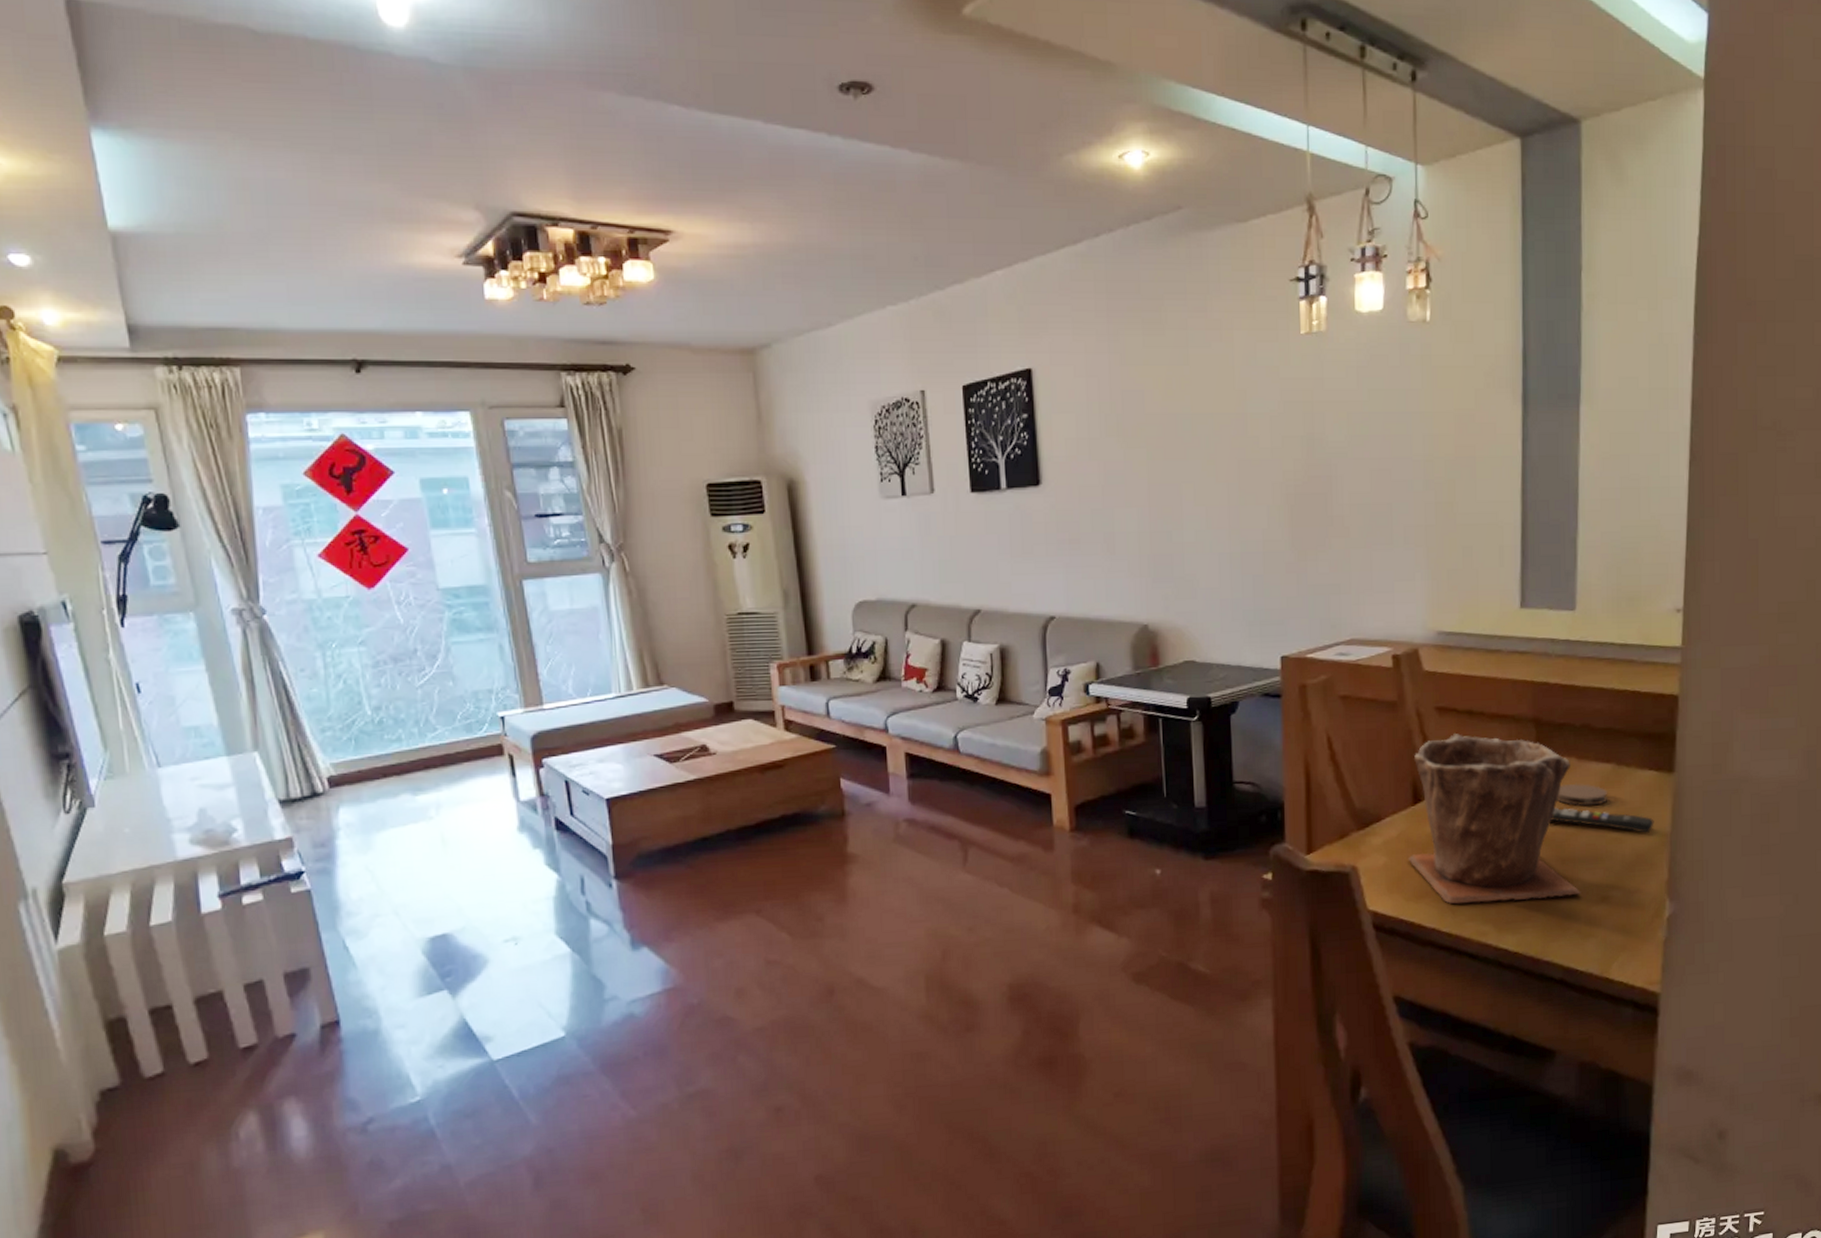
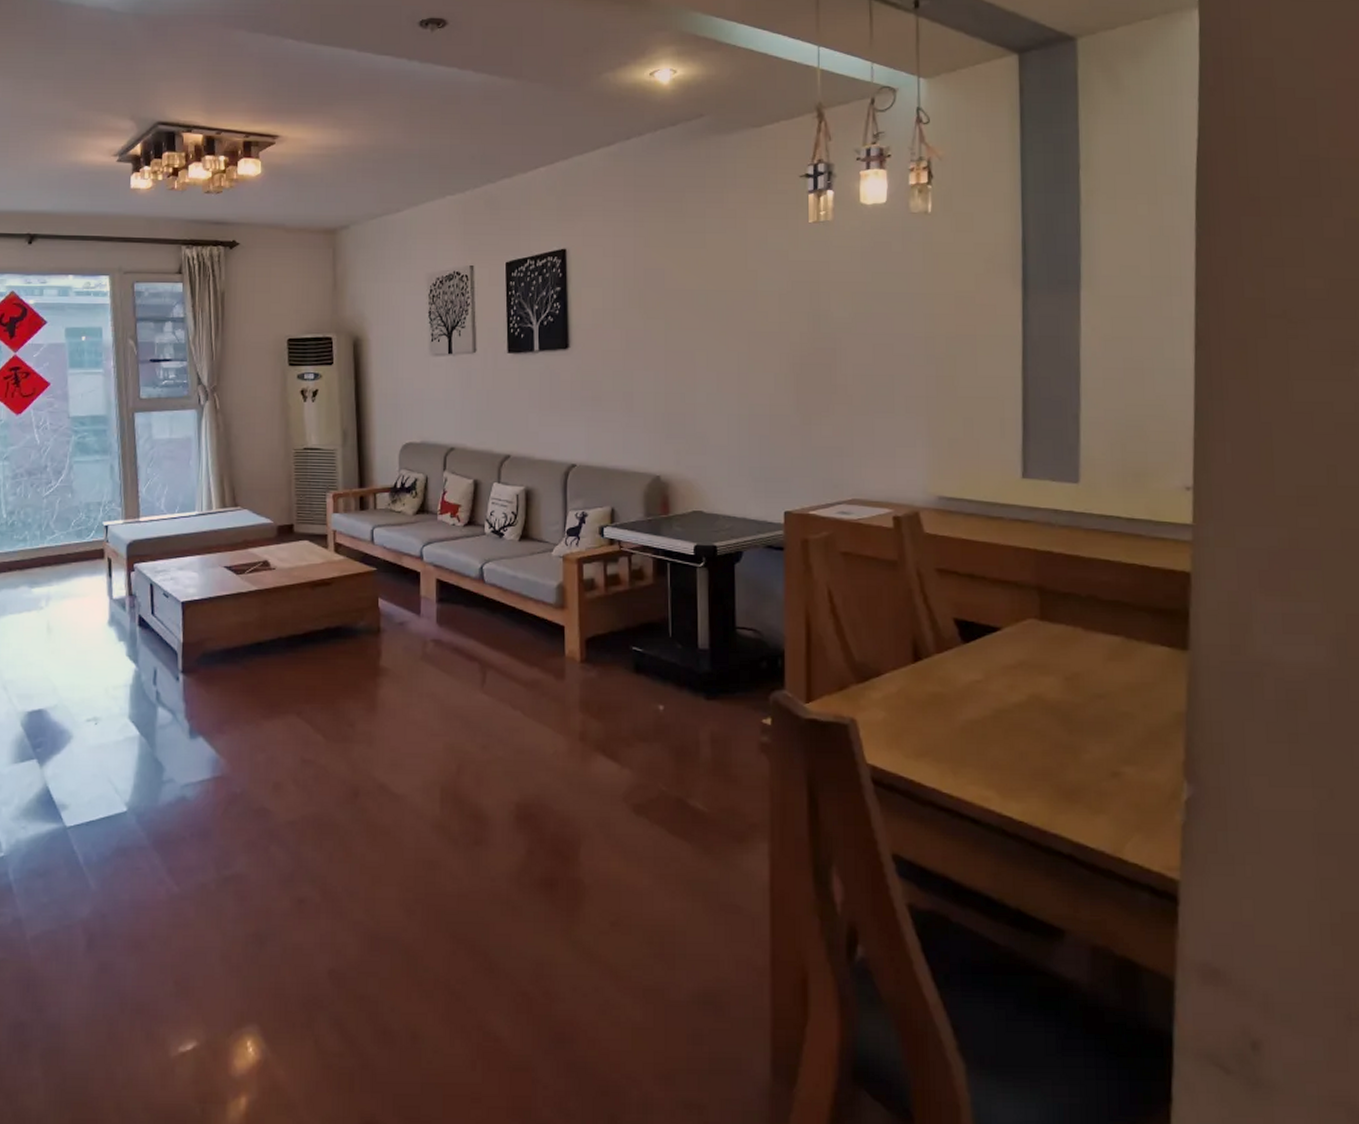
plant pot: present [1408,734,1581,905] -> none [907,596,1090,768]
remote control: present [1551,807,1654,833] -> none [1057,676,1168,710]
coaster: present [1557,783,1608,806] -> none [1063,653,1117,678]

